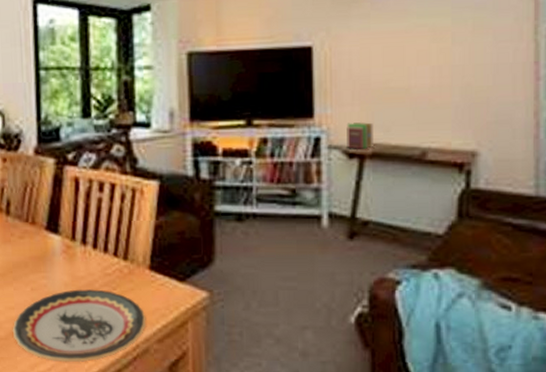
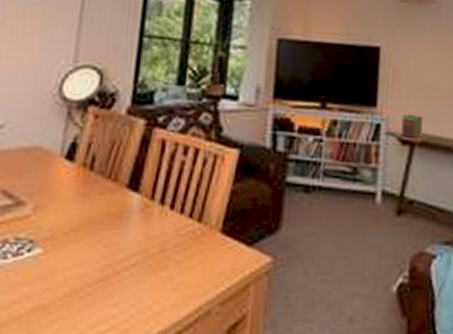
plate: present [12,289,147,363] -> none [76,248,212,324]

